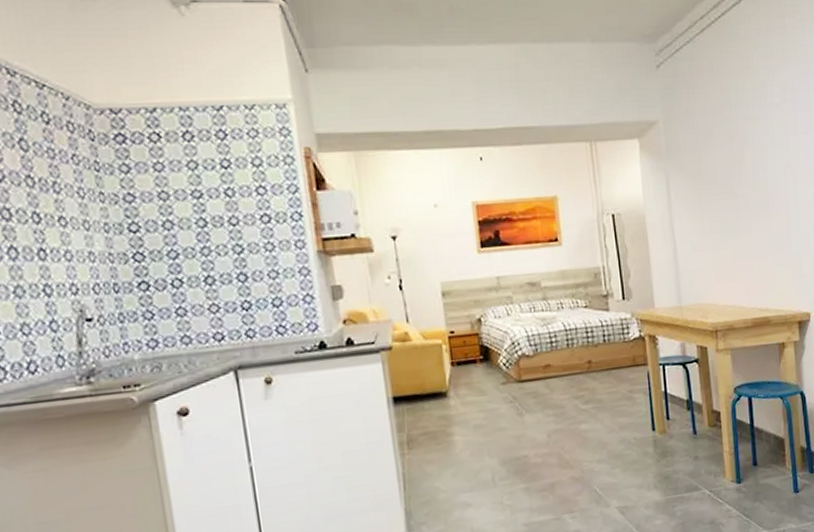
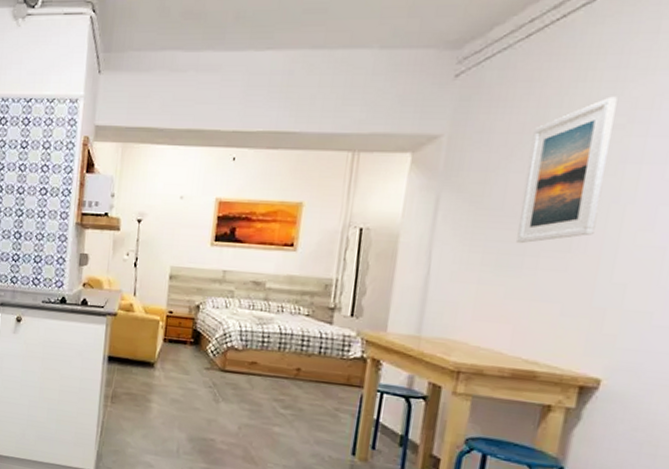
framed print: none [723,81,780,211] -> present [516,96,618,244]

